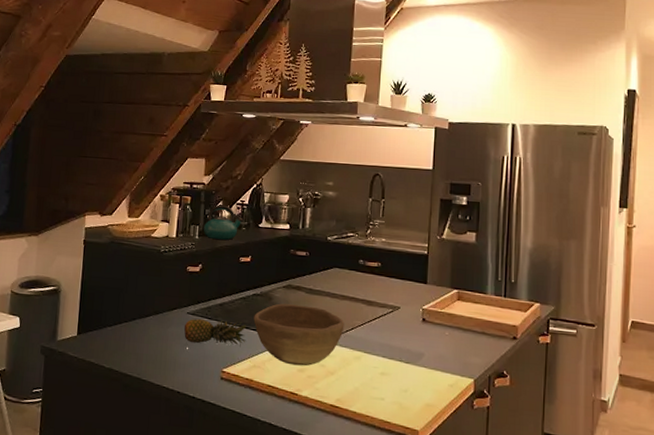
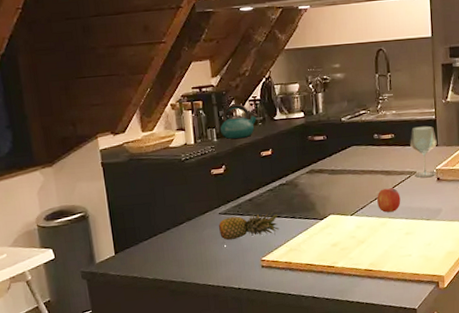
bowl: present [253,303,345,366] -> none [283,185,368,242]
fruit: none [354,319,380,346] -> present [377,188,401,213]
wine glass: none [397,259,427,316] -> present [410,125,437,178]

